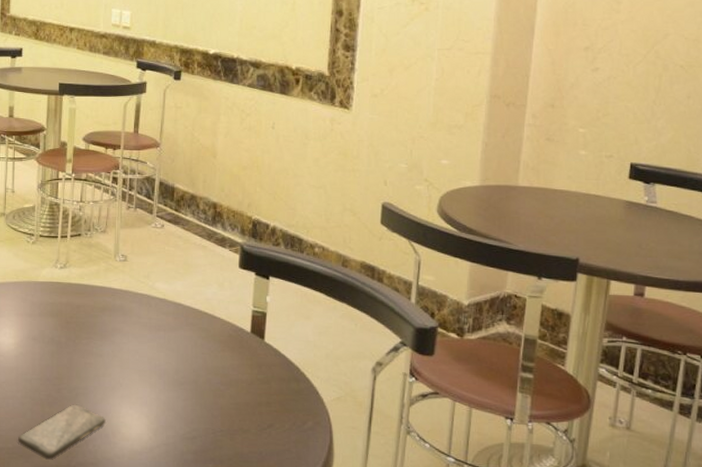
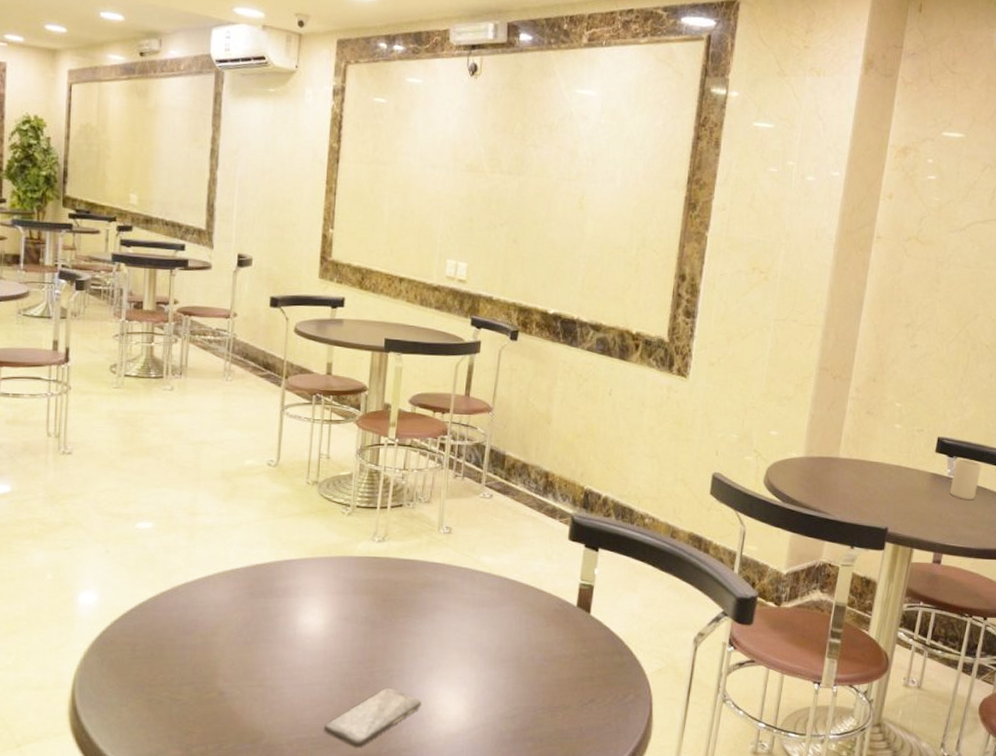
cup: none [649,185,685,230] -> present [950,458,981,501]

